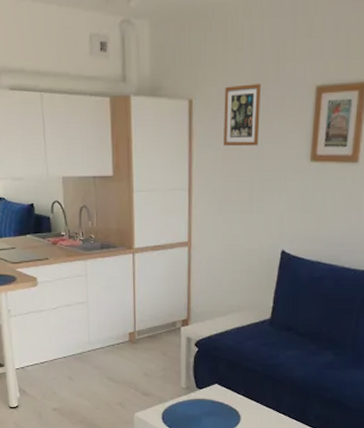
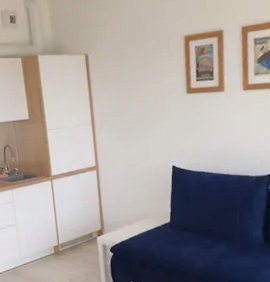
picture frame: present [224,84,262,147] -> none [113,38,144,88]

